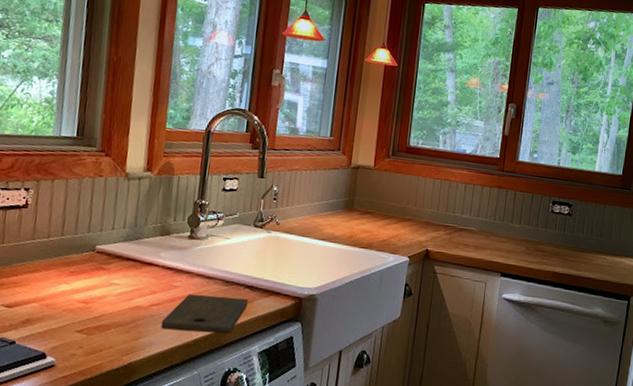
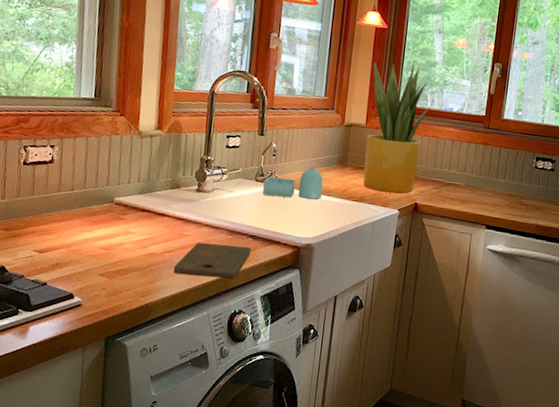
soap dispenser: none [262,210,328,247] -> present [263,166,323,200]
planter: none [370,100,446,240] -> present [363,60,434,194]

